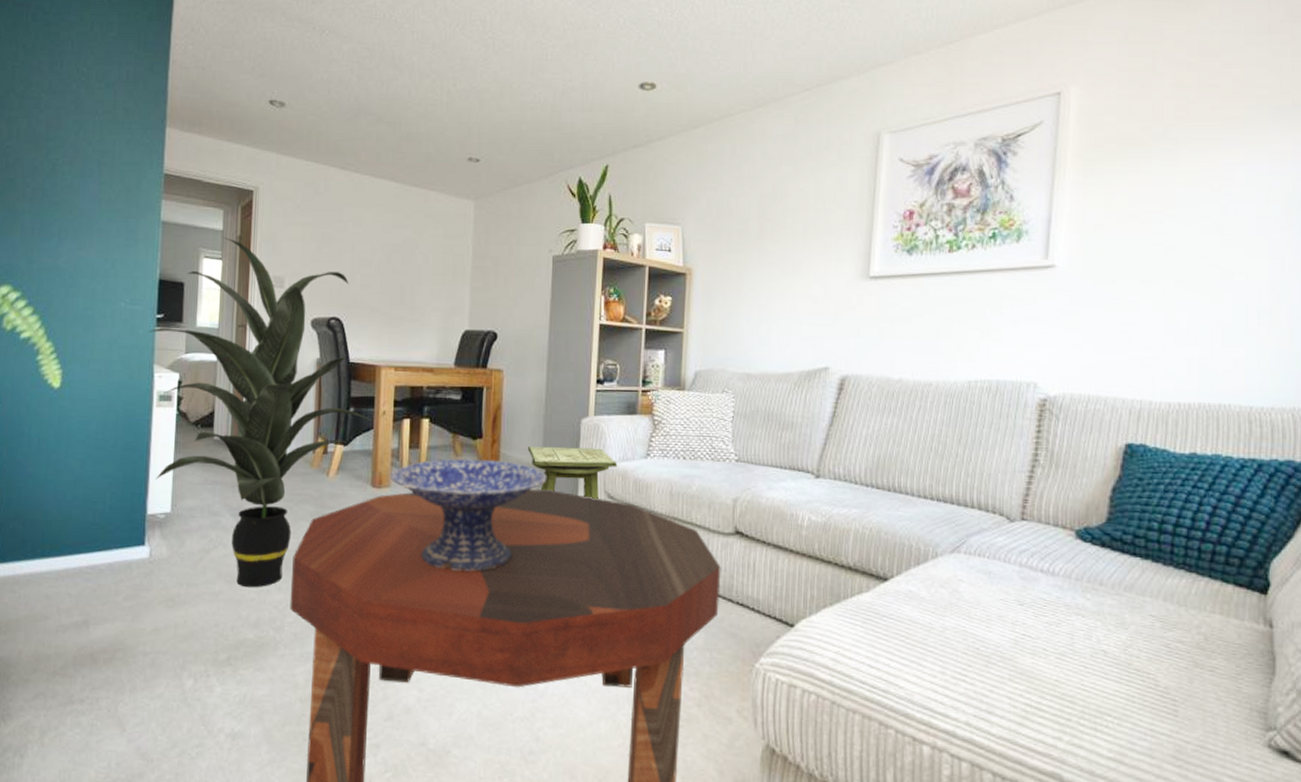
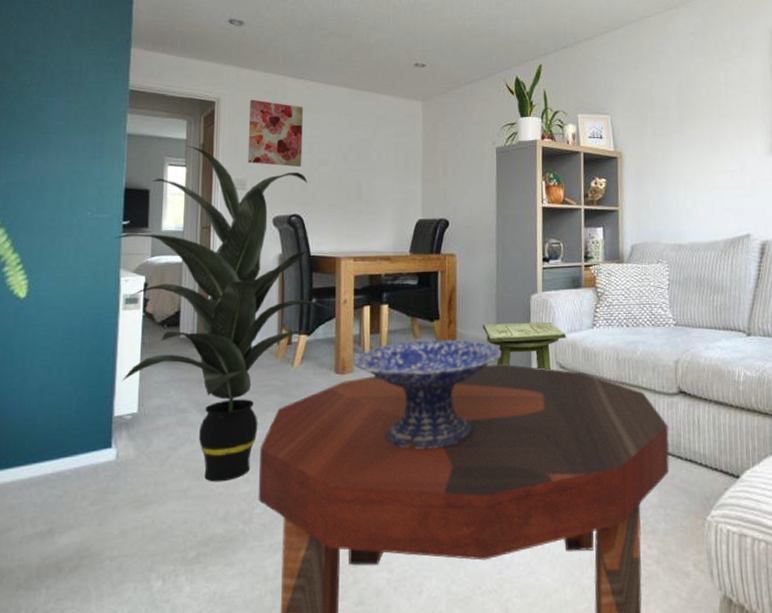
wall art: none [286,190,346,267] -> present [247,99,303,168]

